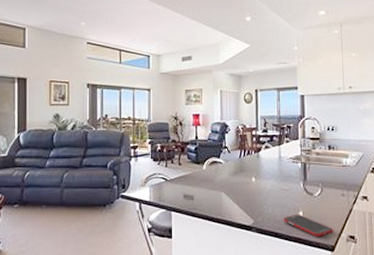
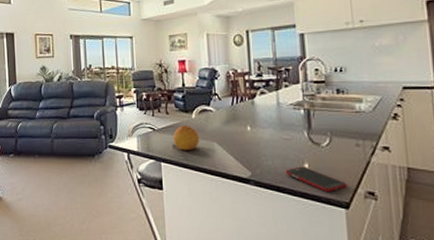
fruit: none [184,175,209,200] -> present [173,125,200,151]

